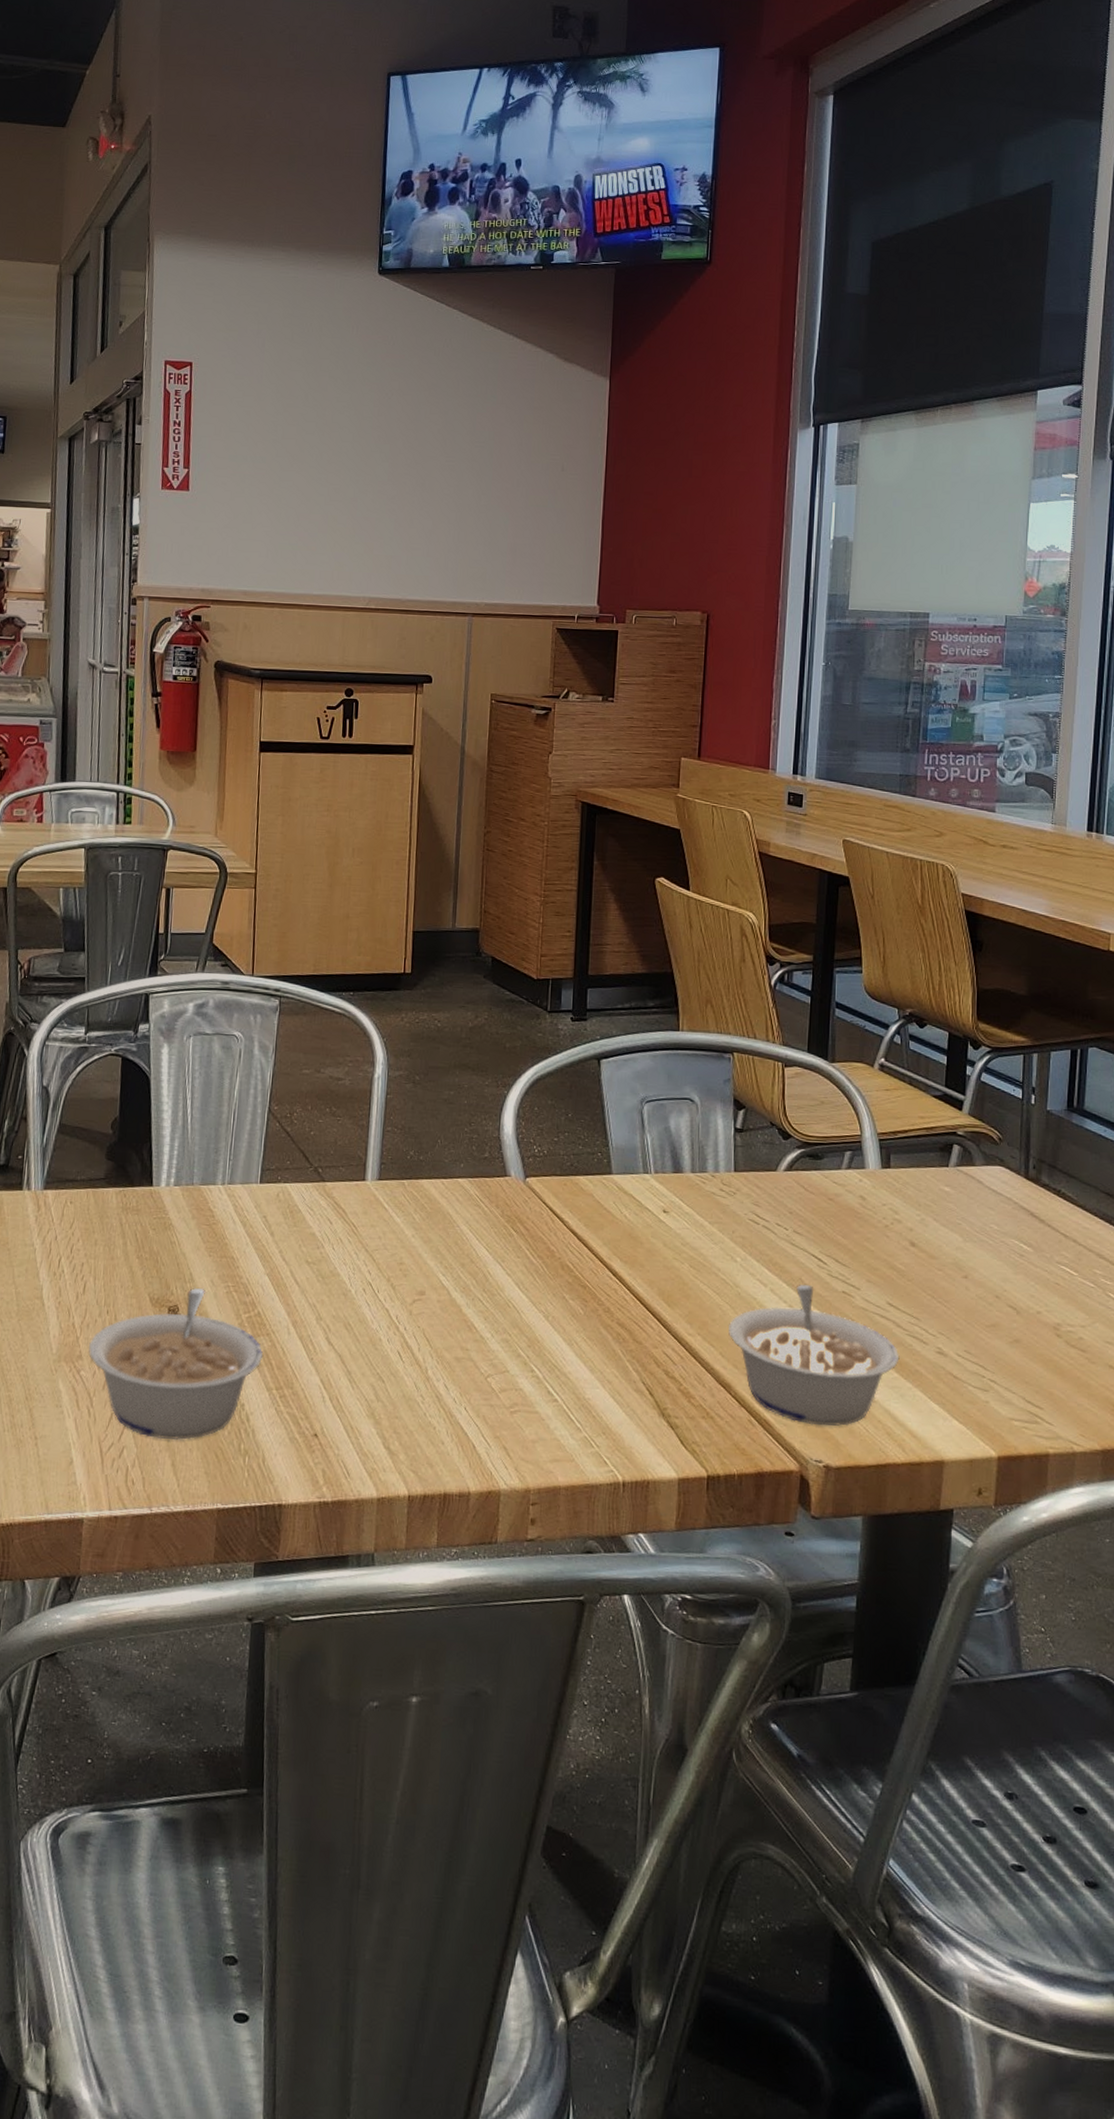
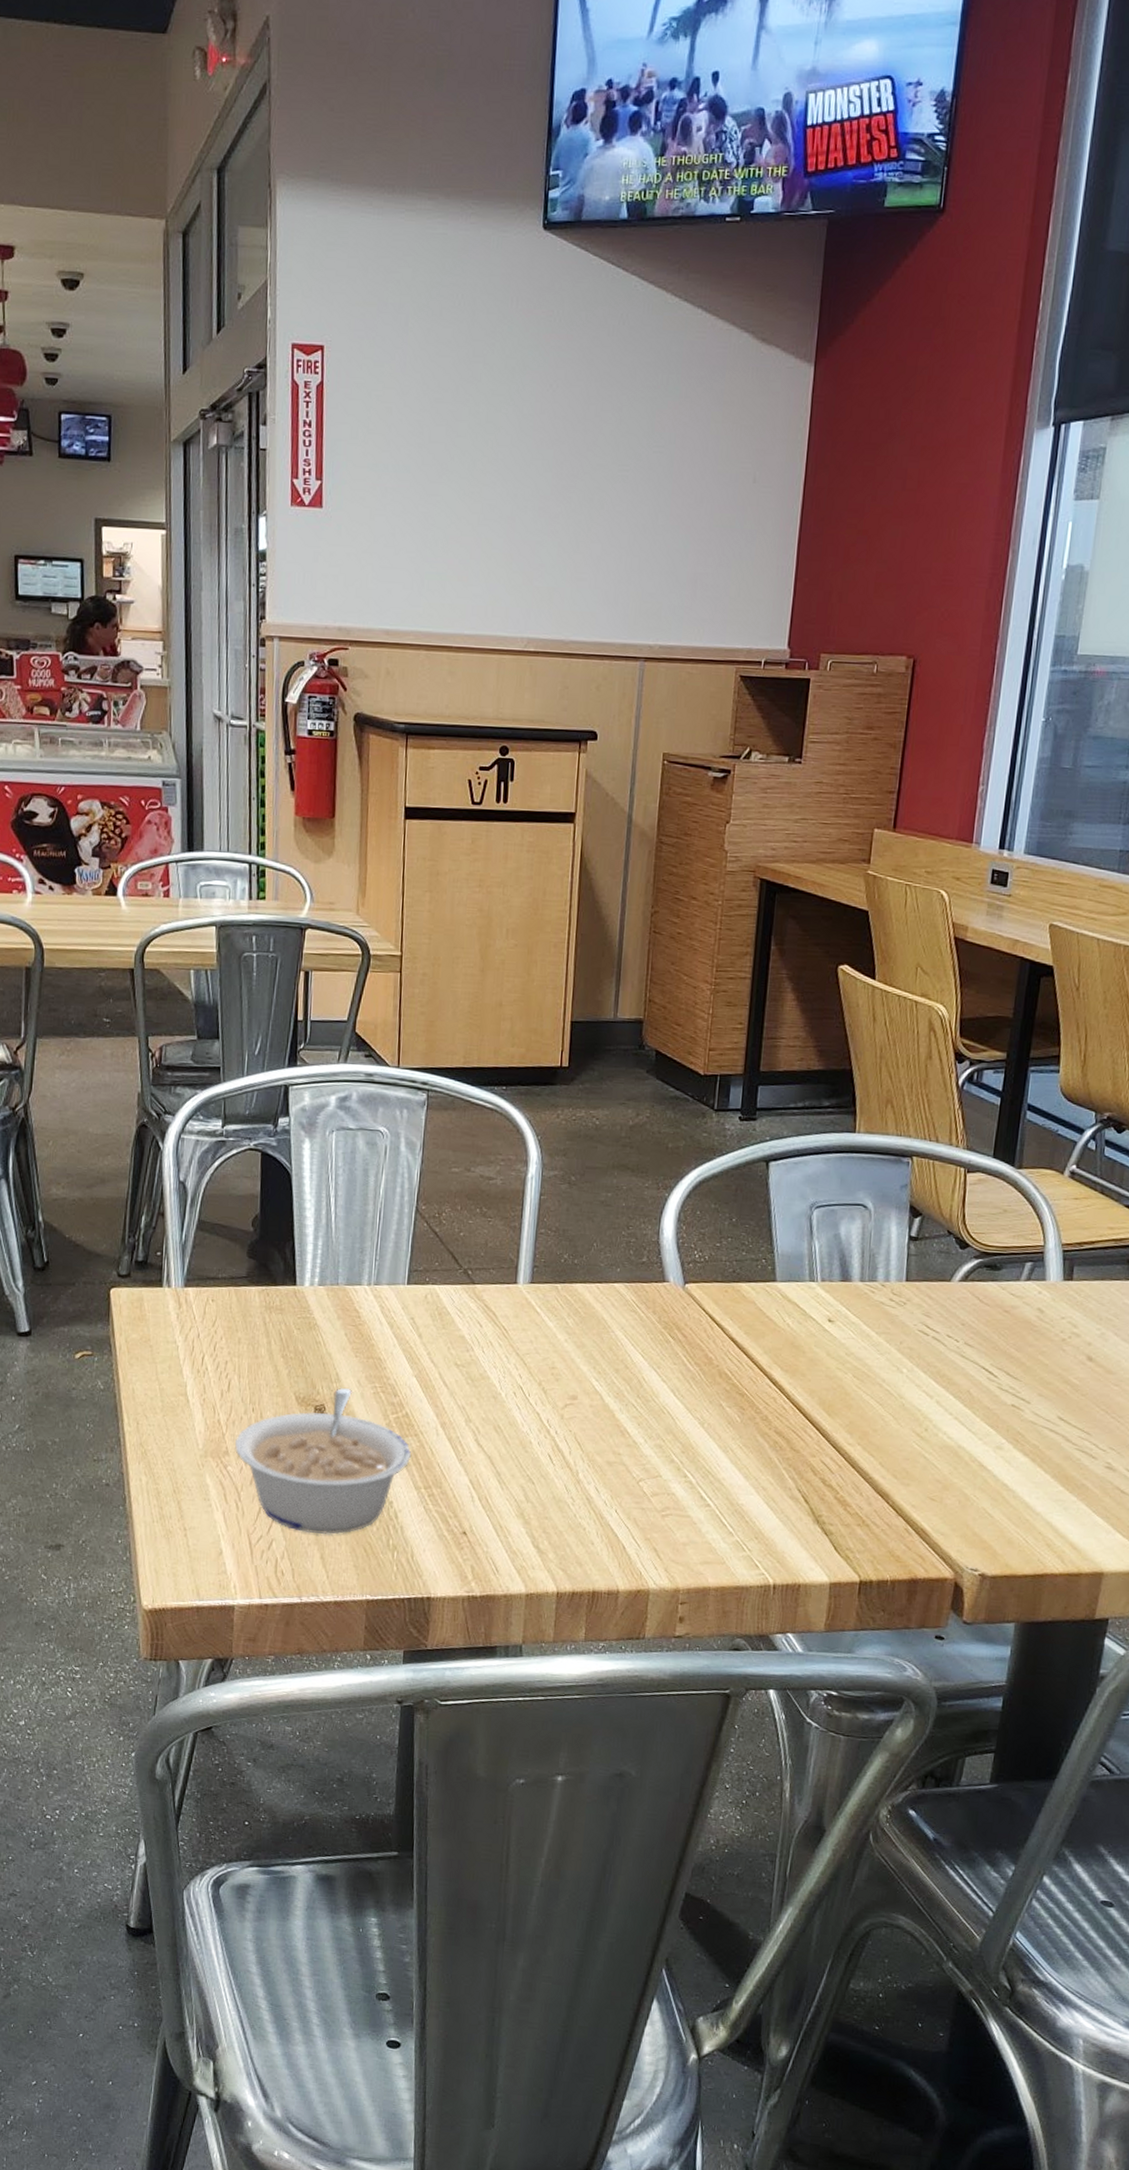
legume: present [729,1284,900,1426] -> none [890,1396,1067,1537]

